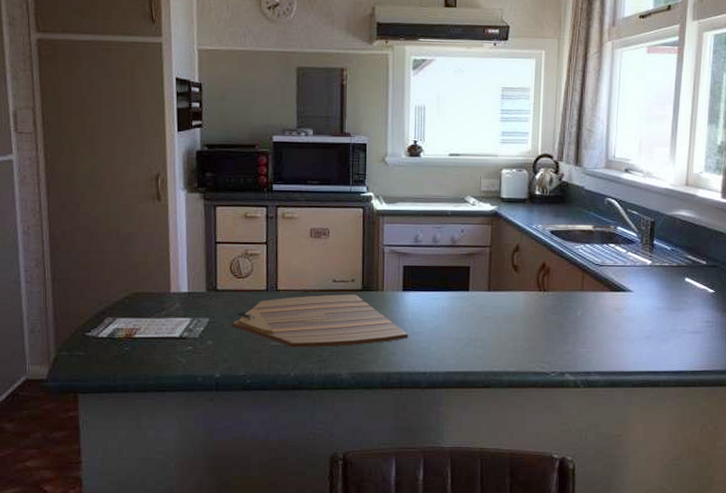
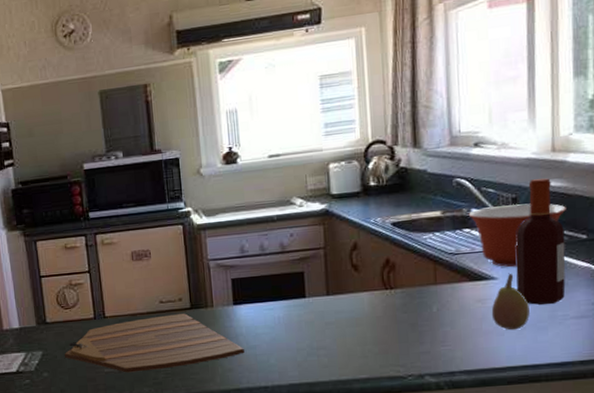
mixing bowl: none [614,227,692,283] -> present [468,203,566,268]
fruit: none [625,288,656,339] -> present [491,274,530,330]
bottle: none [648,208,689,318] -> present [516,178,566,305]

